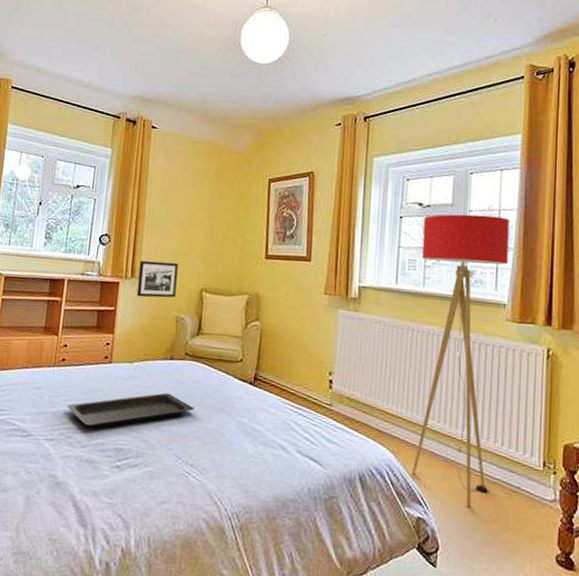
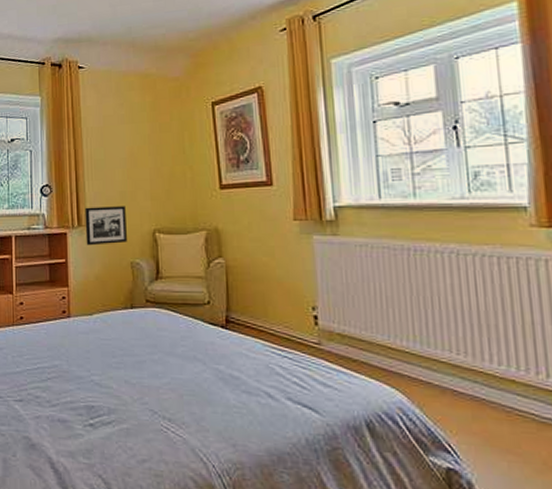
serving tray: present [66,392,194,429] -> none [31,344,164,386]
floor lamp: present [413,214,510,508] -> none [403,103,537,454]

